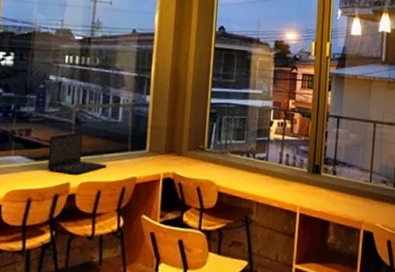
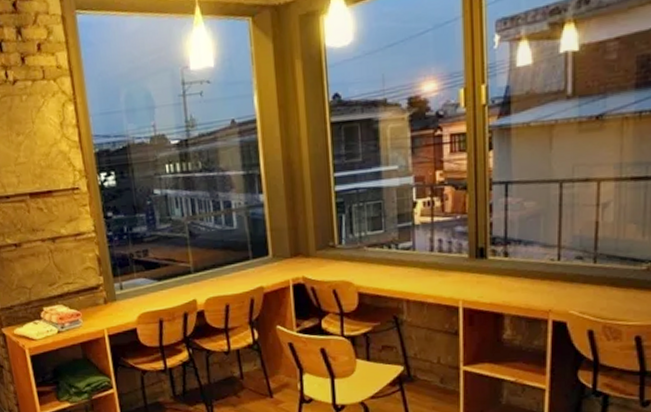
laptop: present [48,131,107,175] -> none [167,245,230,291]

